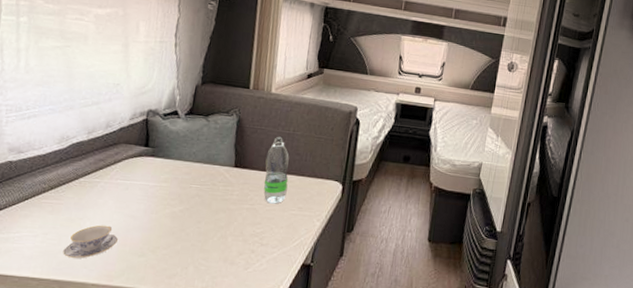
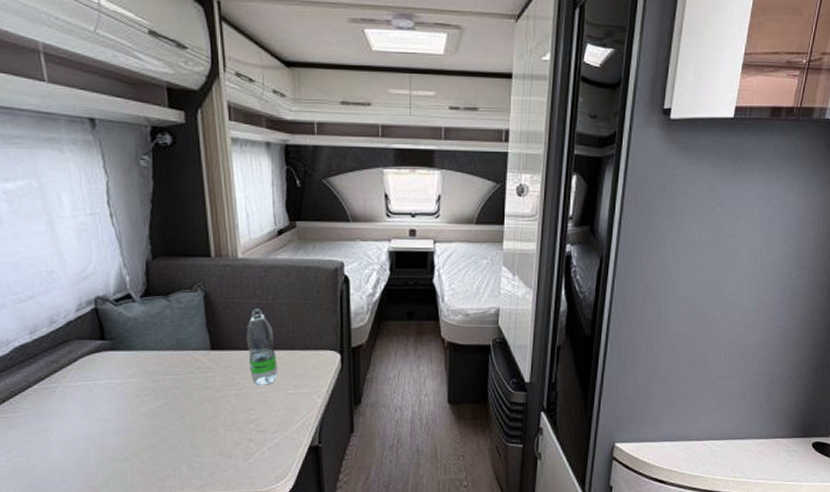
teacup: present [63,225,118,259] -> none [34,433,93,474]

